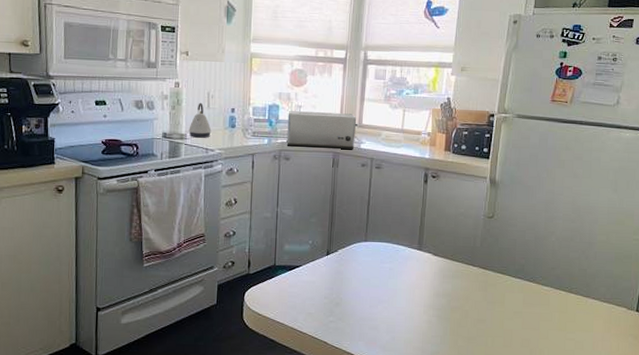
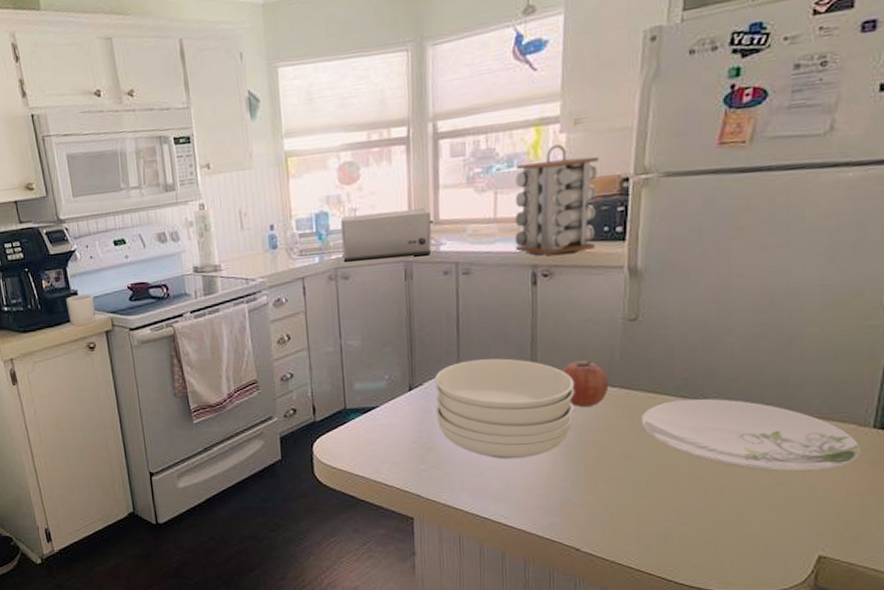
mug: none [42,142,69,171] -> present [66,294,96,327]
kettle: present [189,102,212,138] -> none [222,224,250,268]
bowl: none [345,235,448,317] -> present [434,358,575,459]
spice rack: none [414,83,476,163] -> present [515,144,599,256]
fruit: none [439,244,472,280] -> present [561,360,609,407]
plate: none [490,280,628,341] -> present [640,398,860,472]

